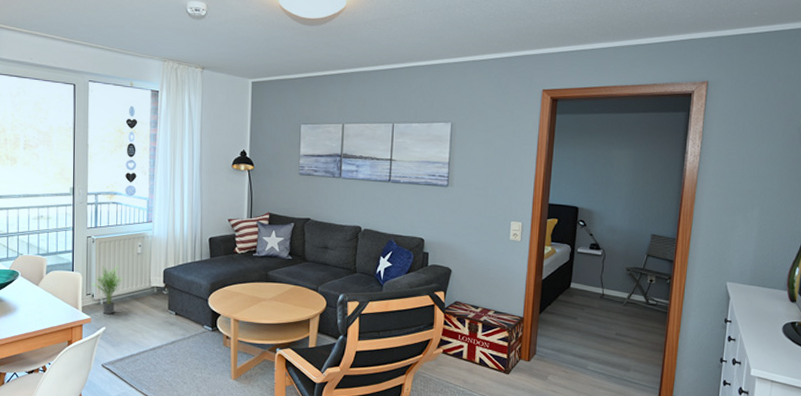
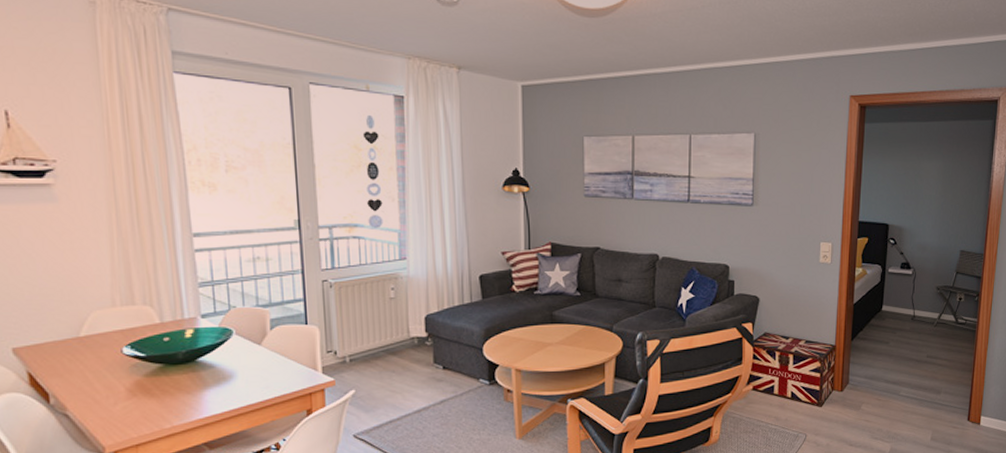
potted plant: present [92,265,122,314] -> none [333,313,372,374]

